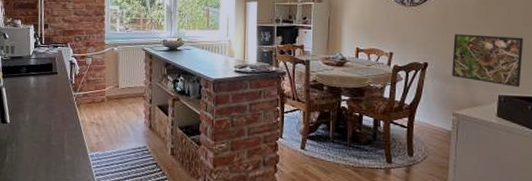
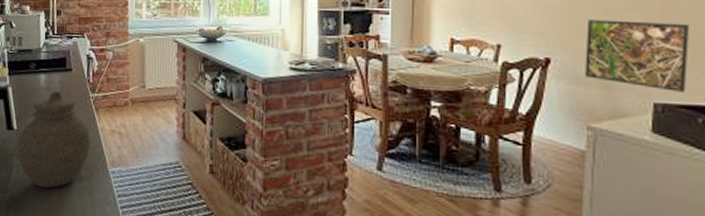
jar: none [9,90,74,171] -> present [16,90,91,188]

